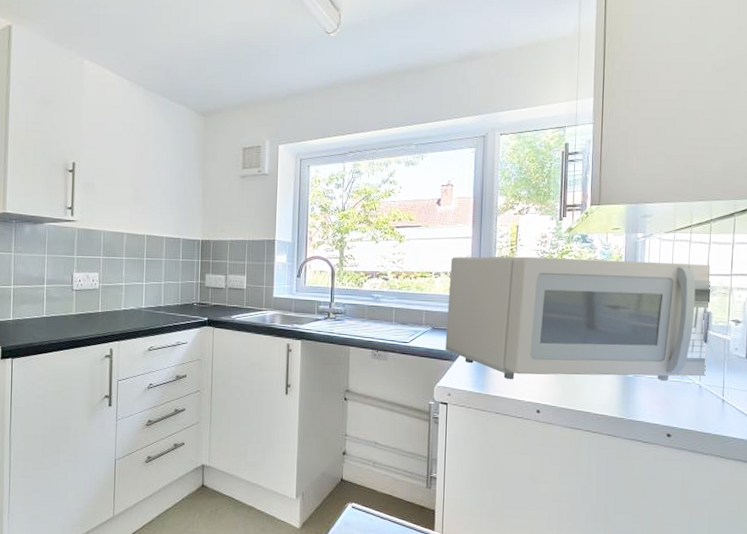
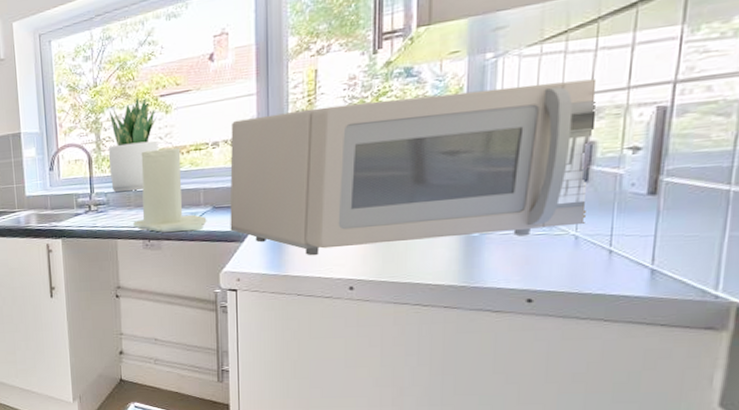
planter: none [348,224,392,305] -> present [108,96,158,192]
paper towel: none [365,271,427,347] -> present [133,147,207,233]

